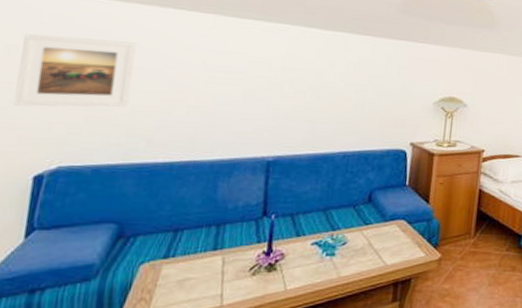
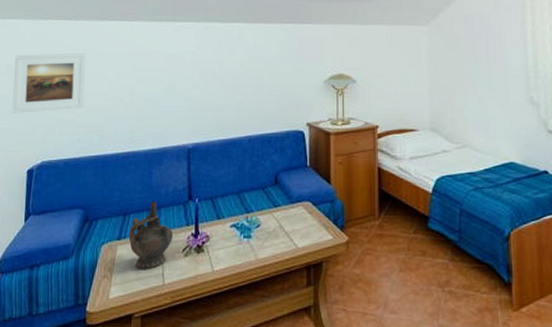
ceremonial vessel: none [178,216,239,290] -> present [128,201,173,269]

